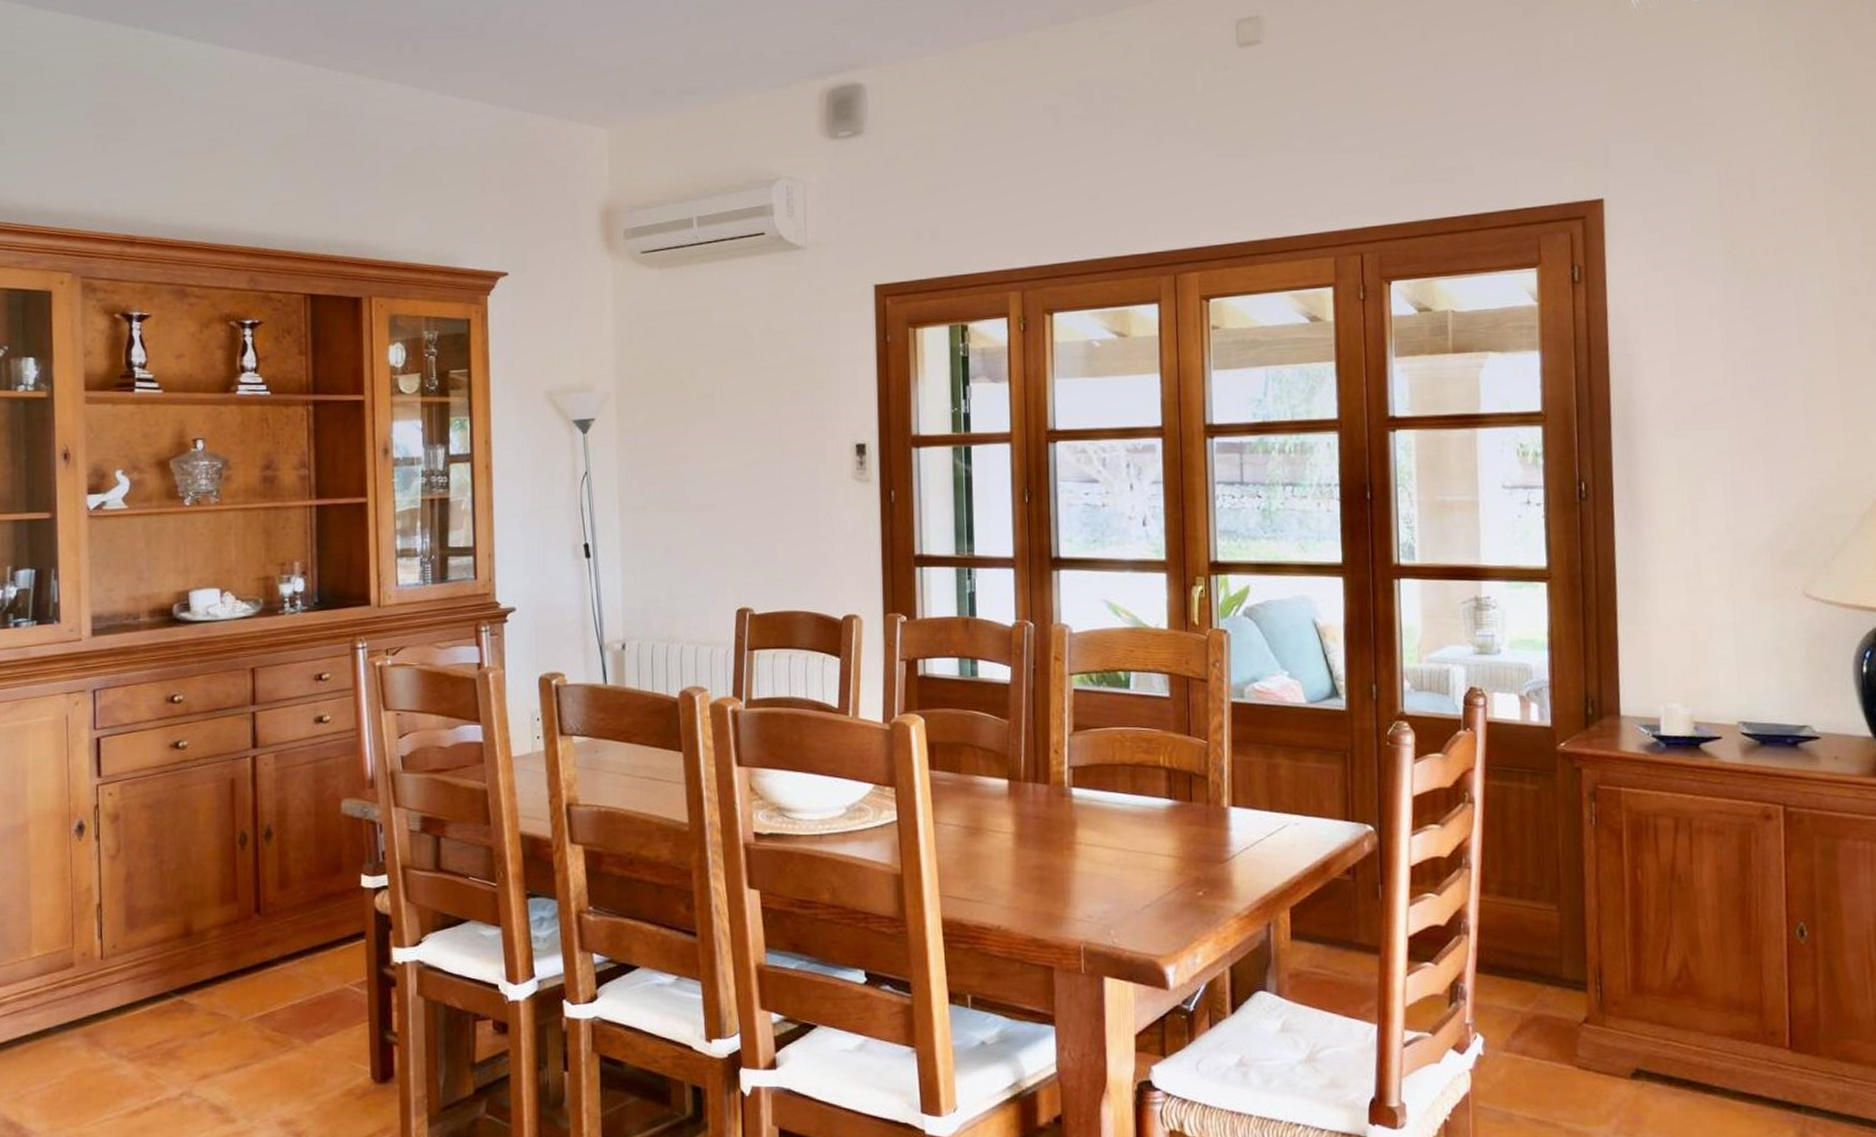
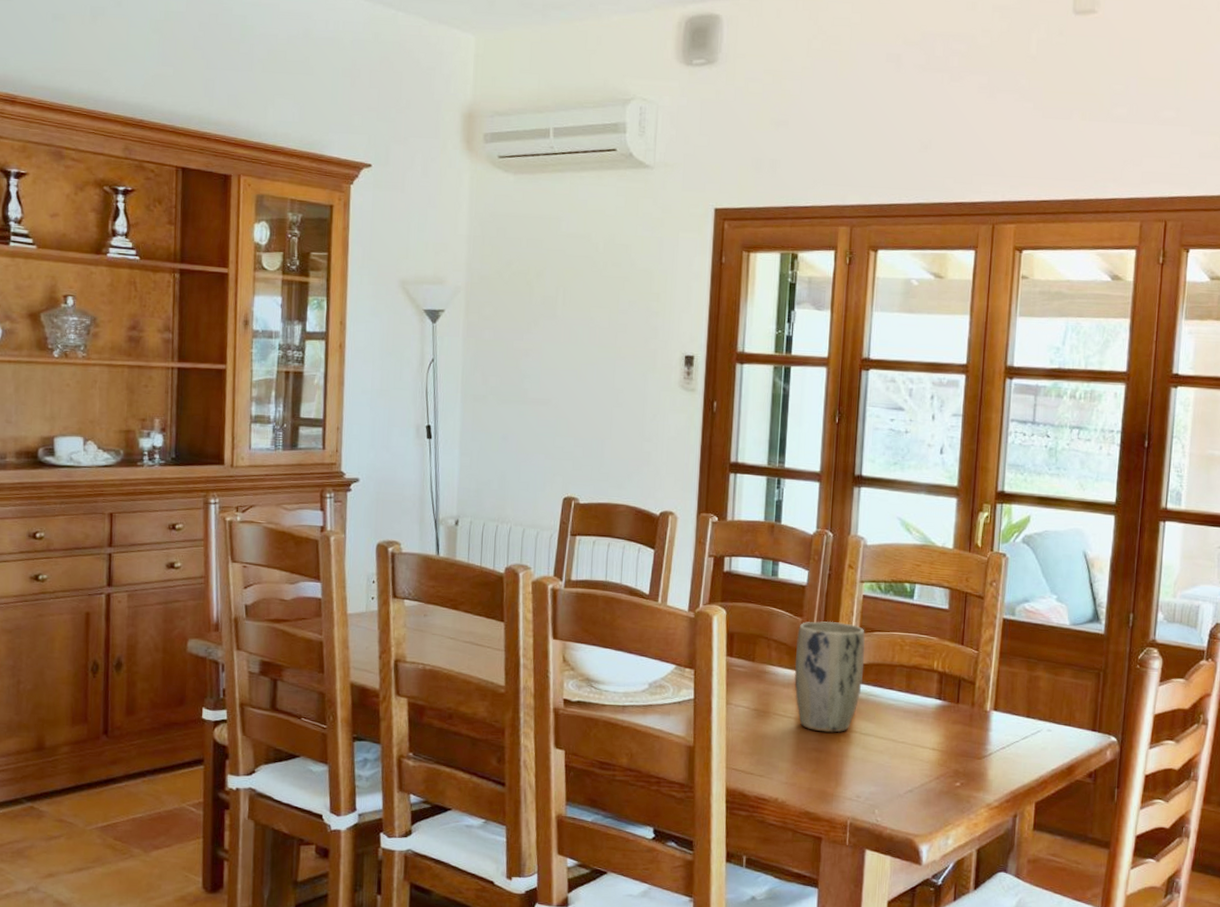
plant pot: none [1005,720,1083,846] -> present [794,621,866,733]

